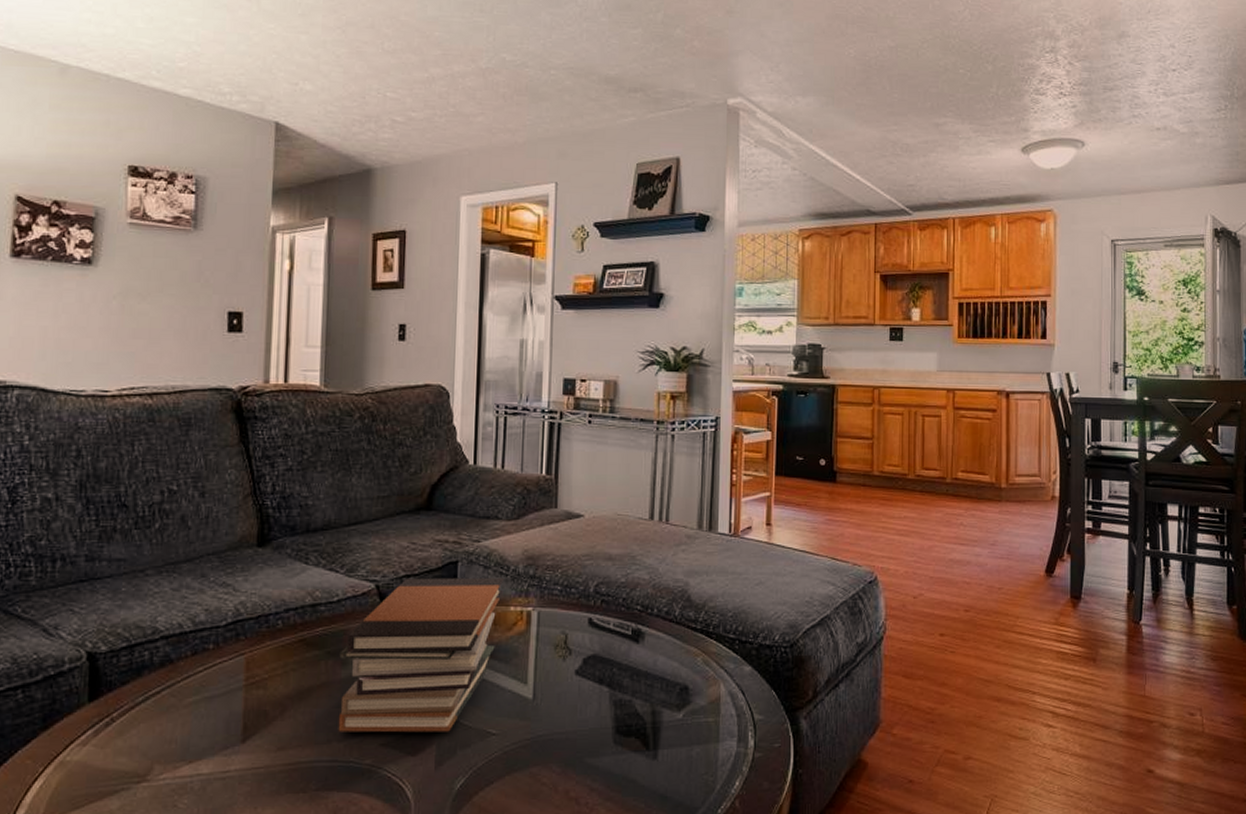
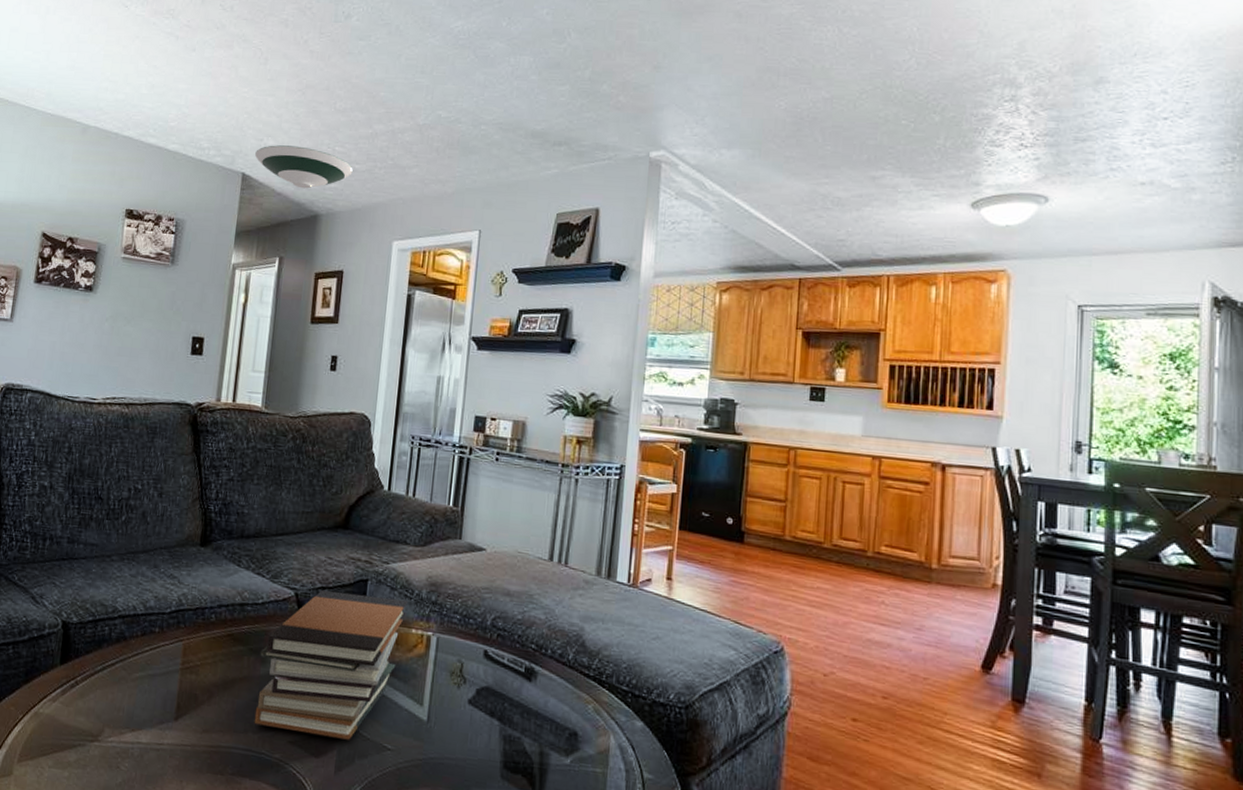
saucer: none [290,90,409,140] -> present [255,145,353,189]

